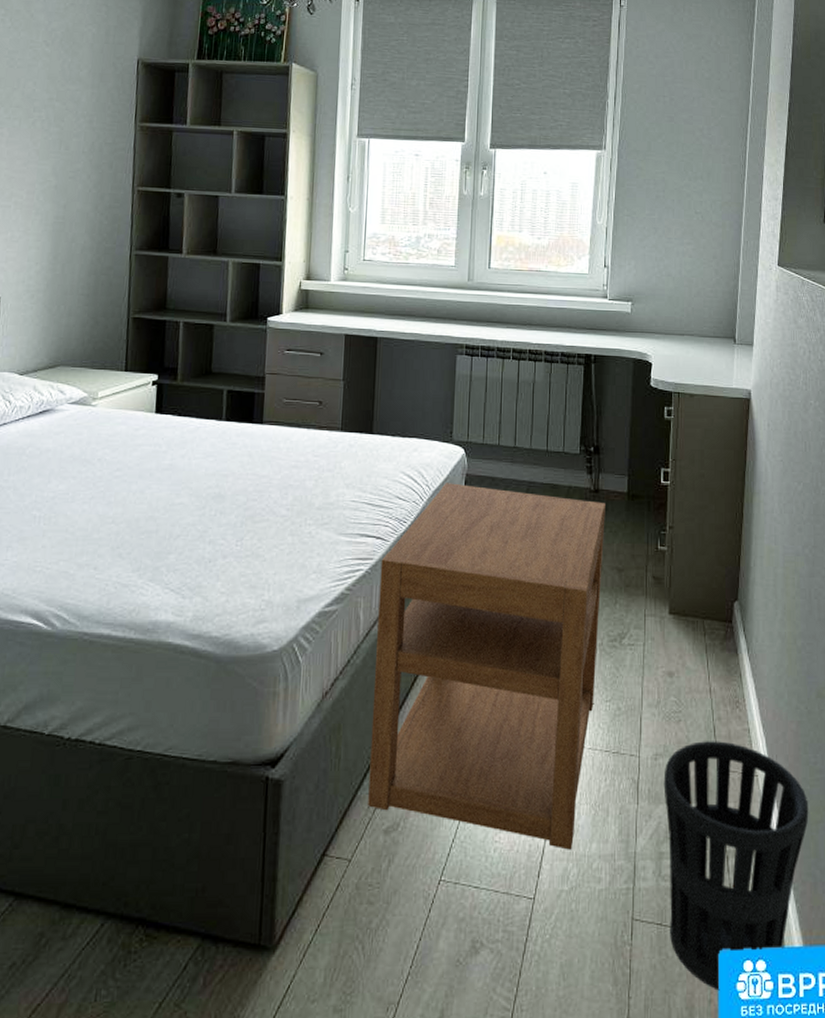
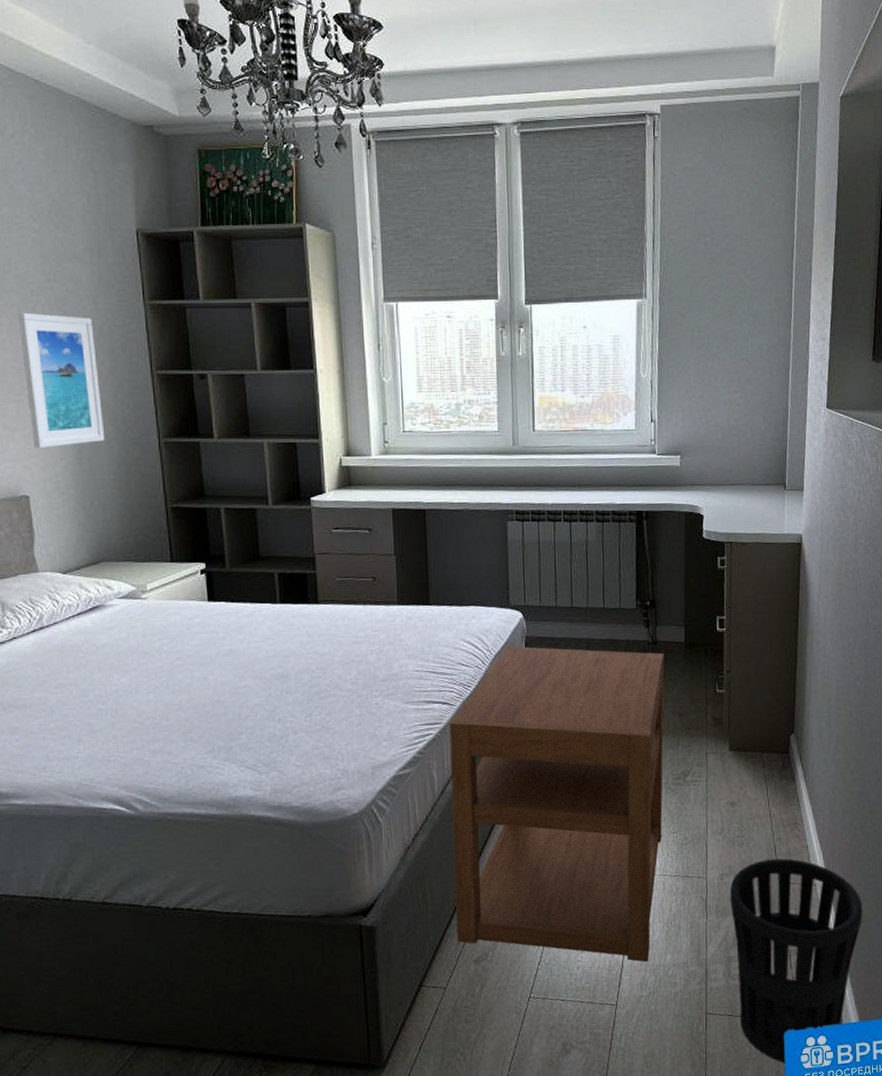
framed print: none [13,125,85,253] -> present [18,312,105,449]

